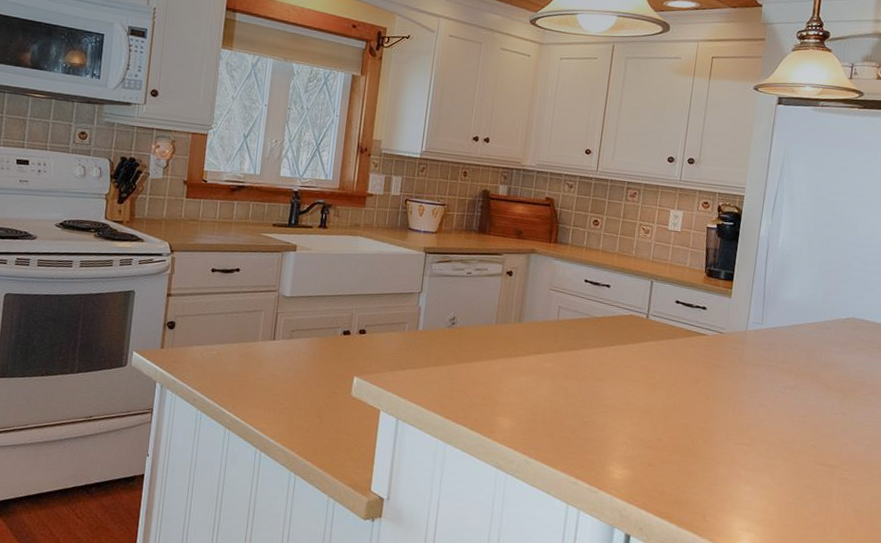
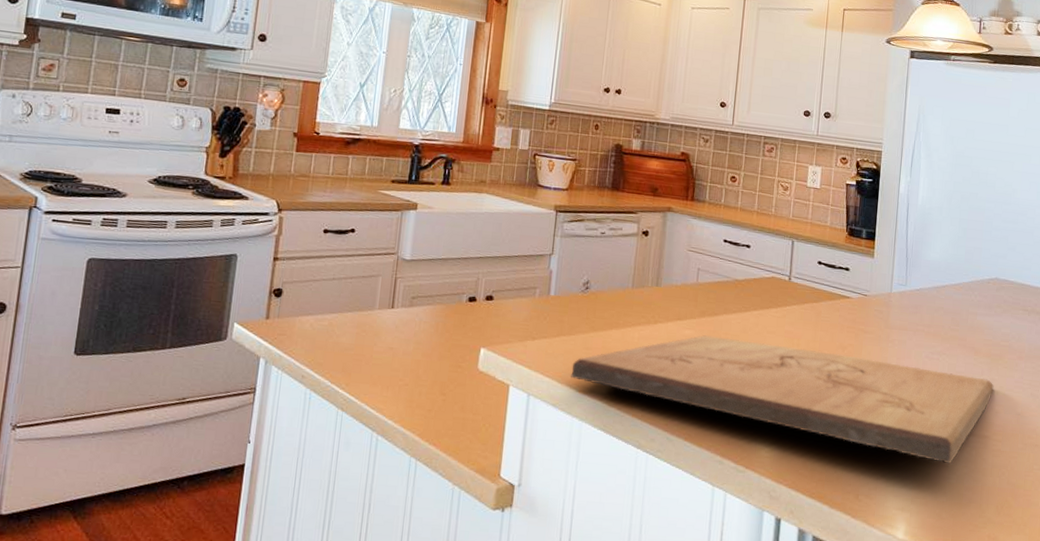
cutting board: none [437,368,845,490] -> present [571,335,994,463]

